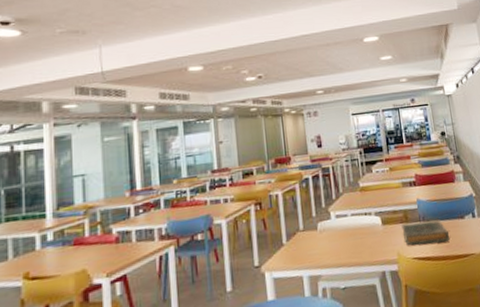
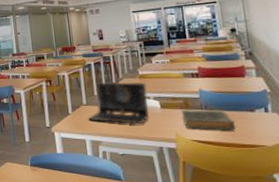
laptop: none [305,195,371,250] -> present [88,81,149,124]

